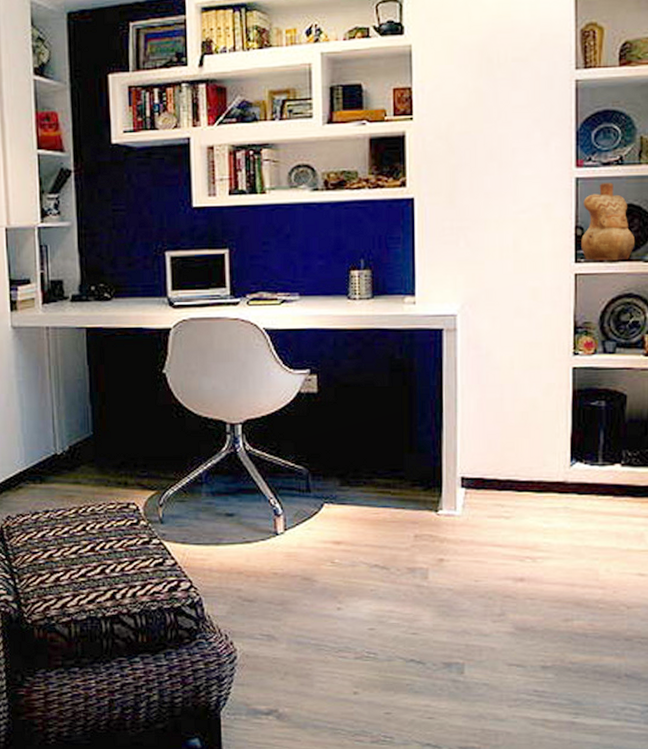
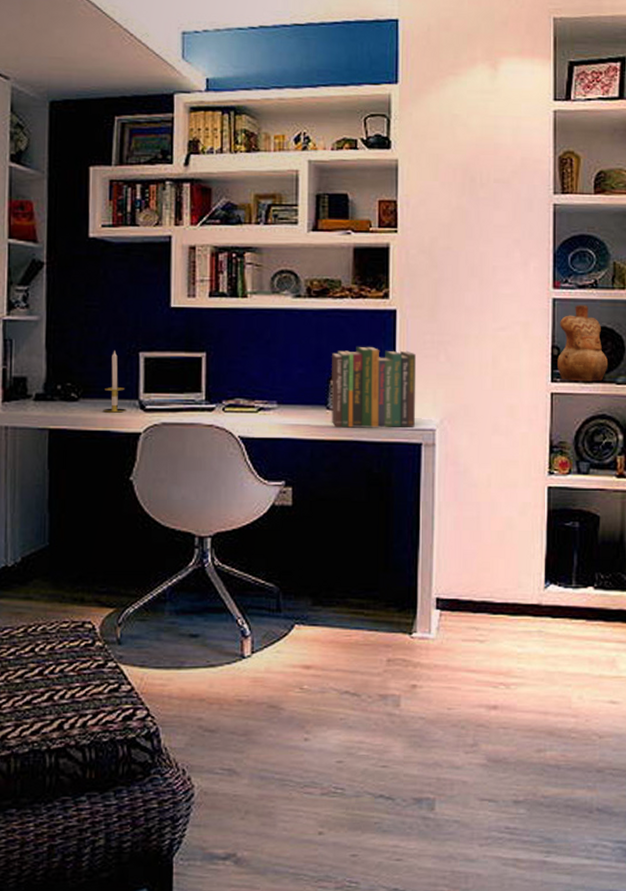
candle: none [134,250,156,310] -> present [103,350,126,413]
books: none [351,235,437,316] -> present [331,346,417,428]

